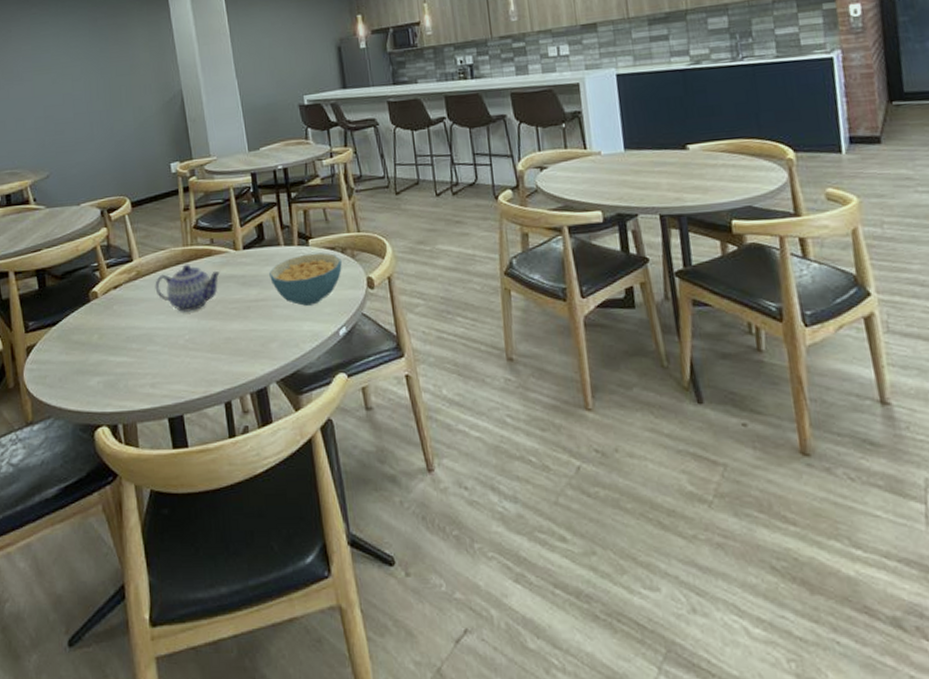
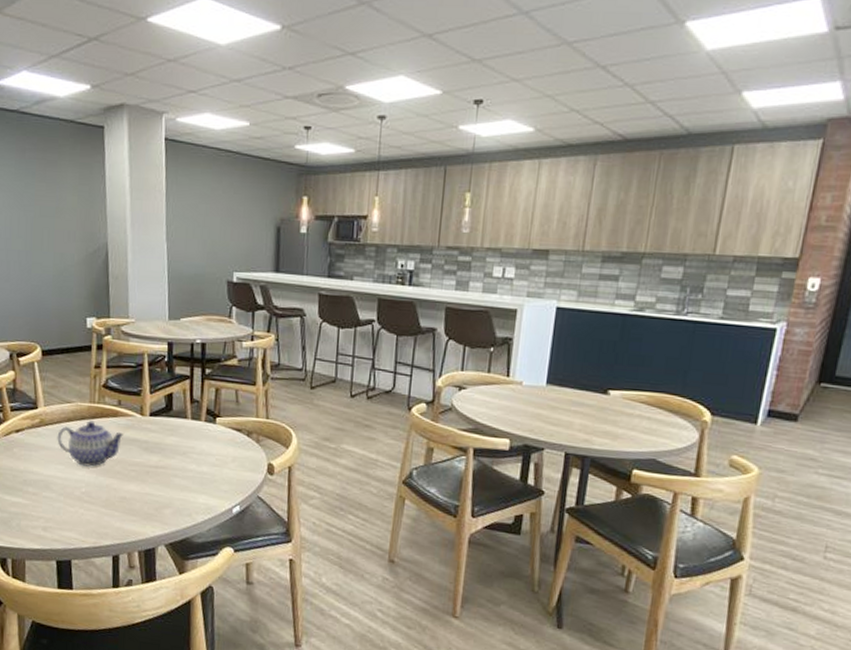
cereal bowl: present [269,252,342,306] -> none [172,431,246,481]

